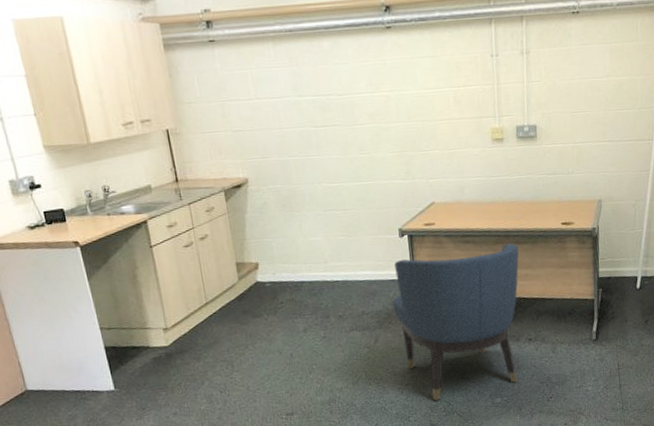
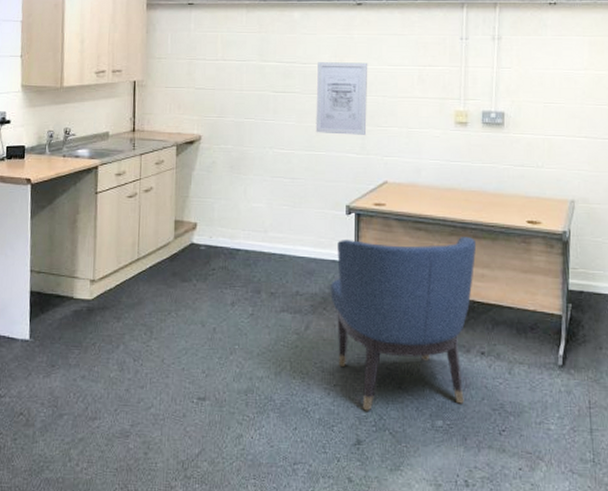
wall art: none [354,88,410,164] -> present [315,61,368,135]

